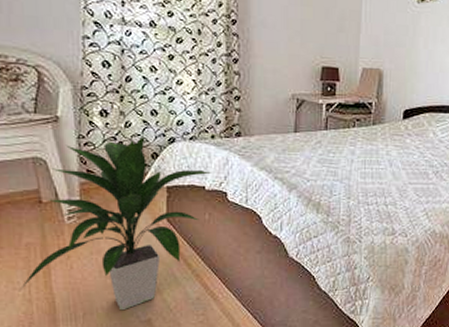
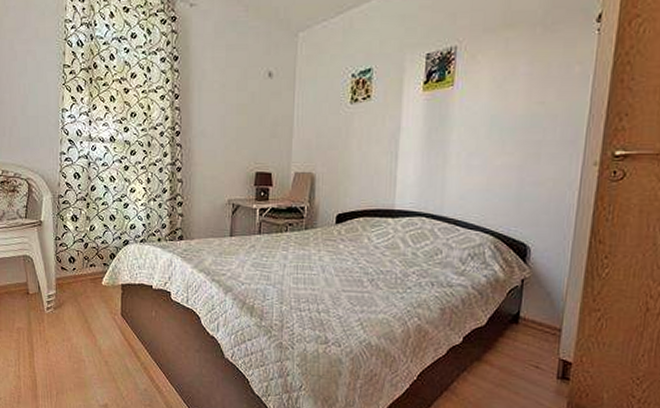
indoor plant: present [20,134,212,311] -> none [13,237,159,394]

